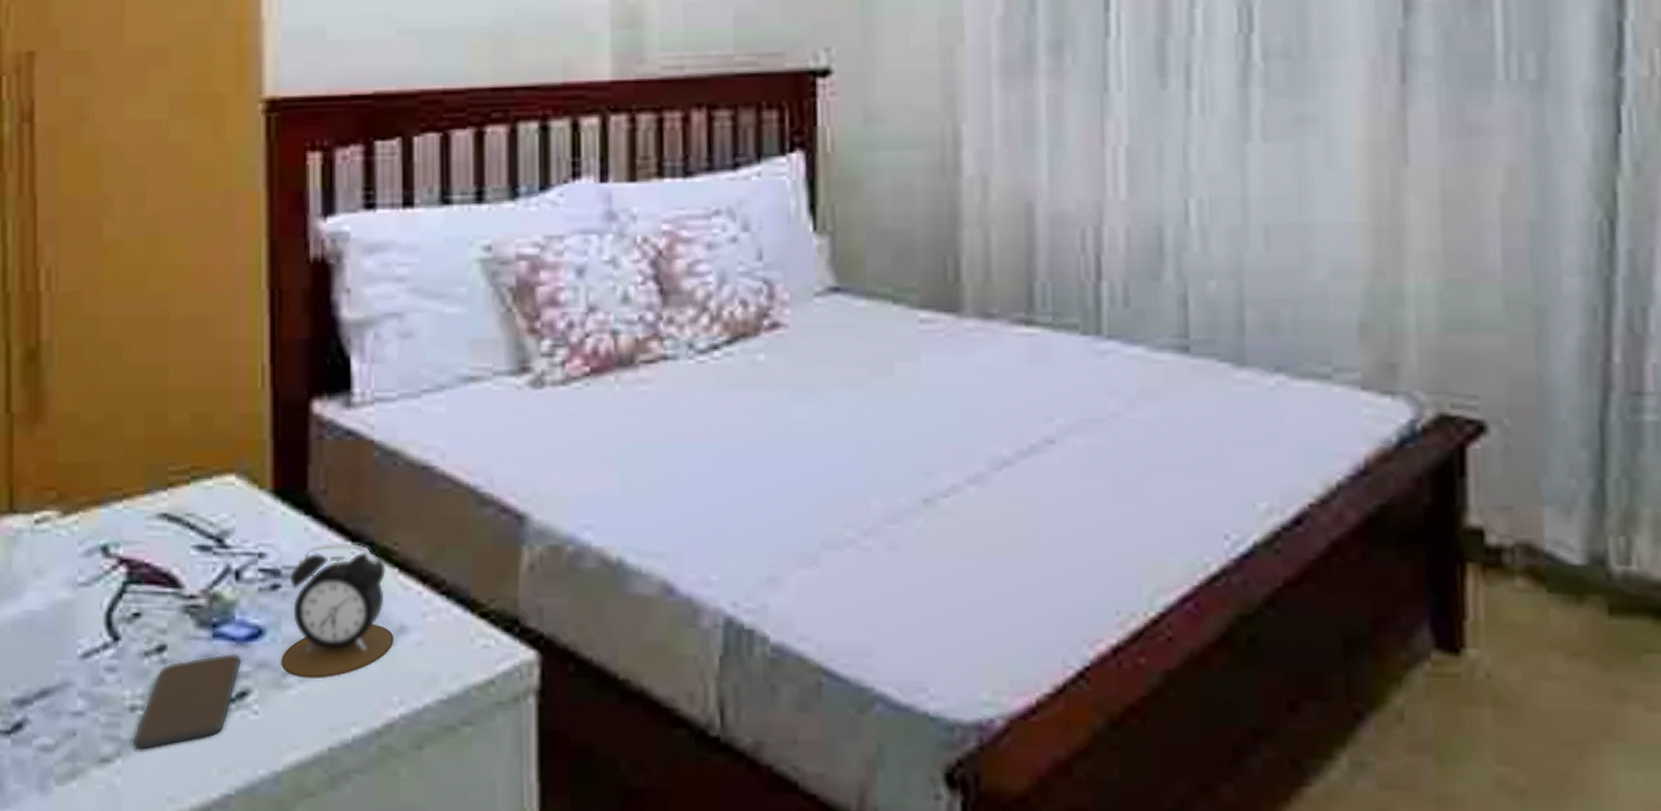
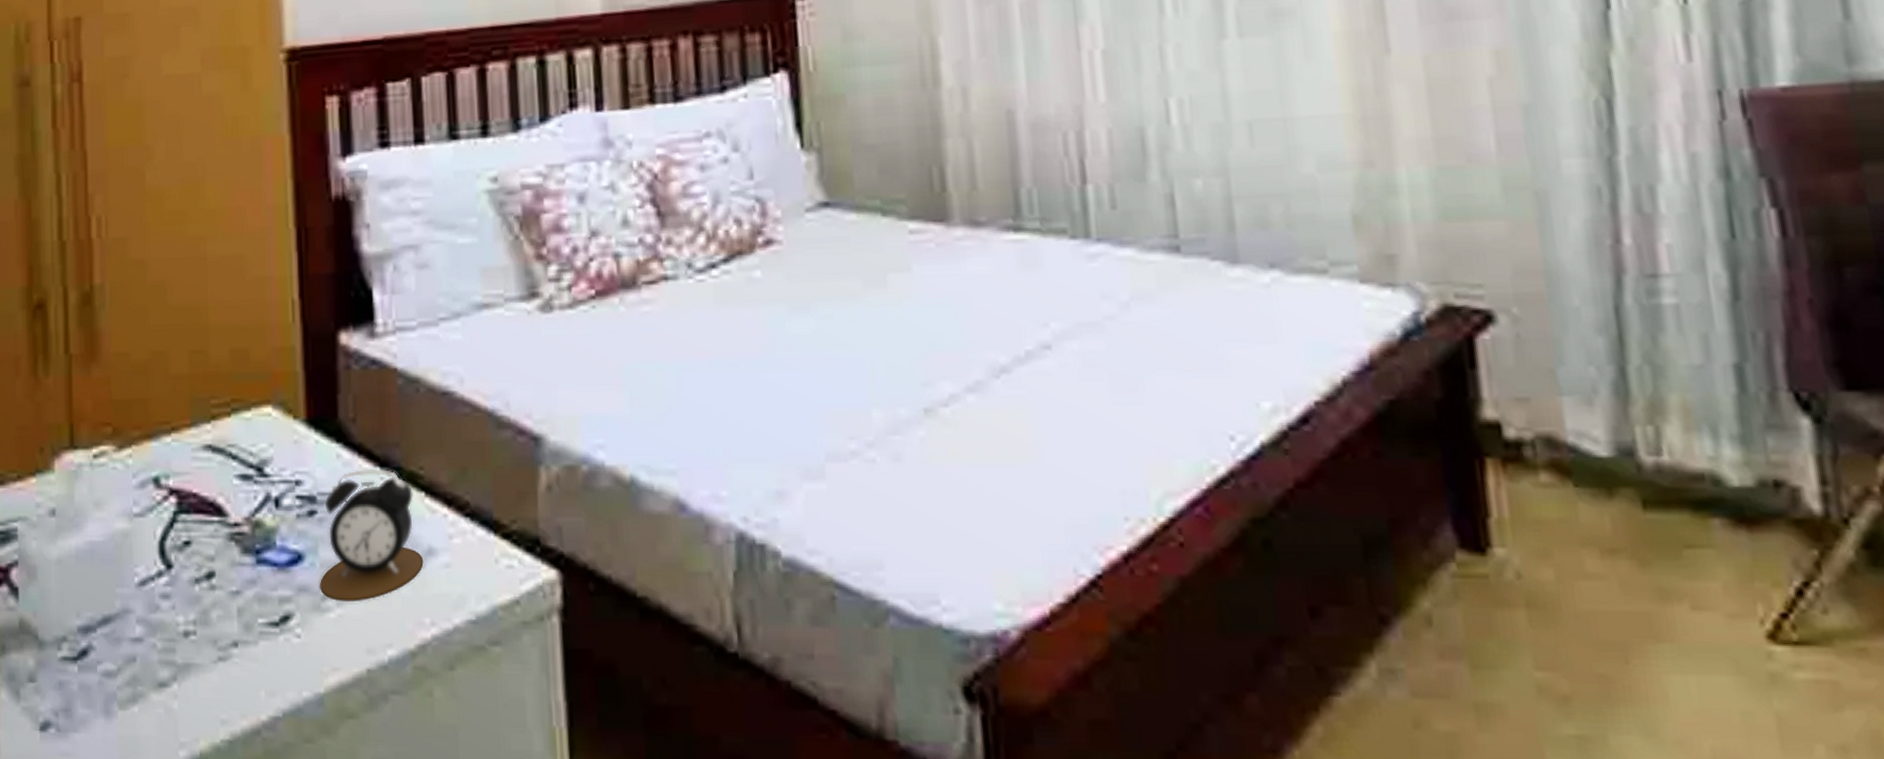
smartphone: present [132,652,242,750] -> none [187,577,284,674]

